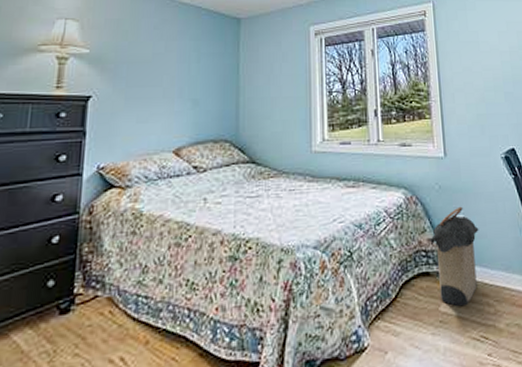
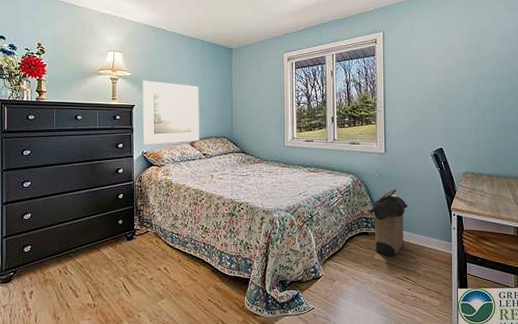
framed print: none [100,60,191,156] -> present [142,80,199,145]

